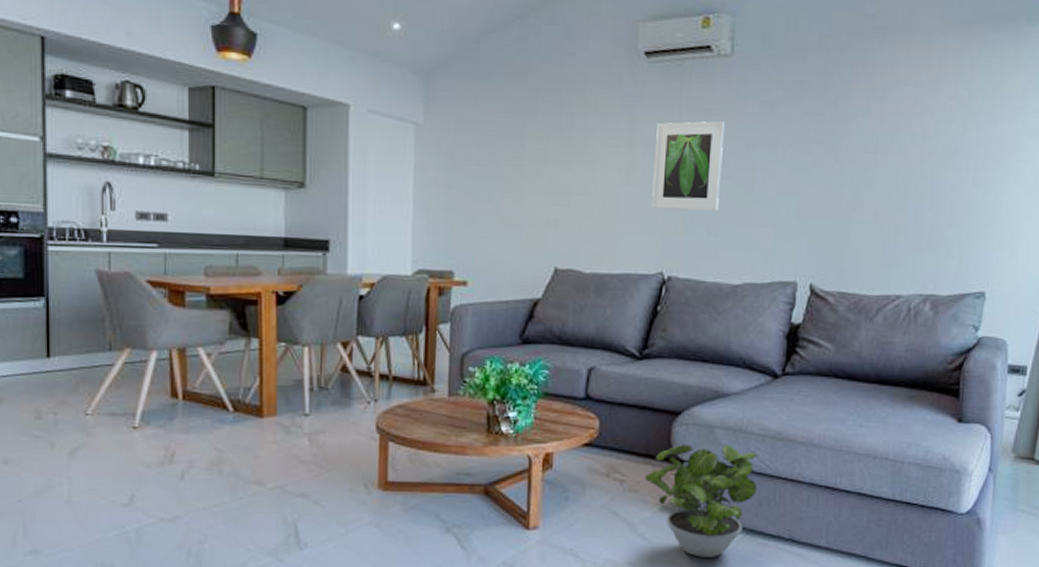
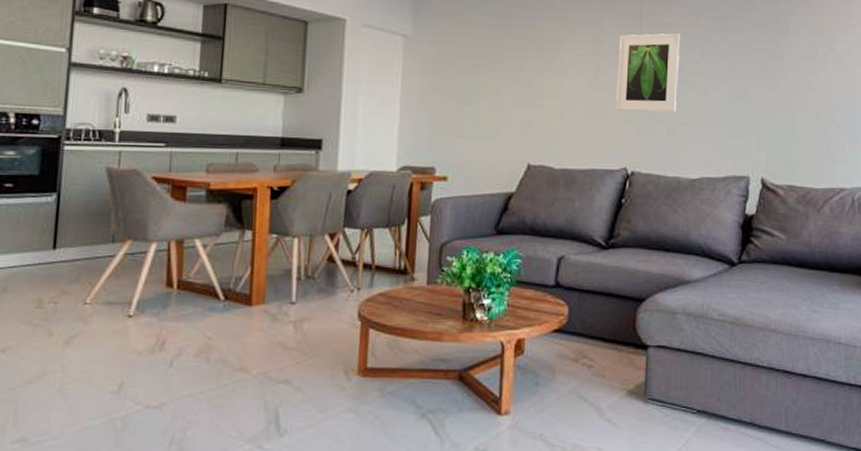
potted plant: present [645,444,758,557] -> none [612,329,718,442]

